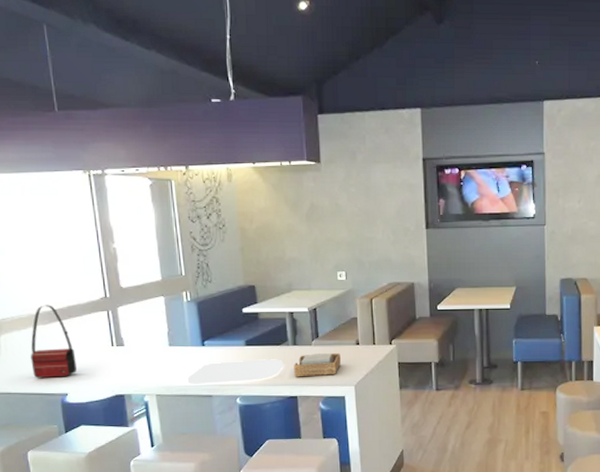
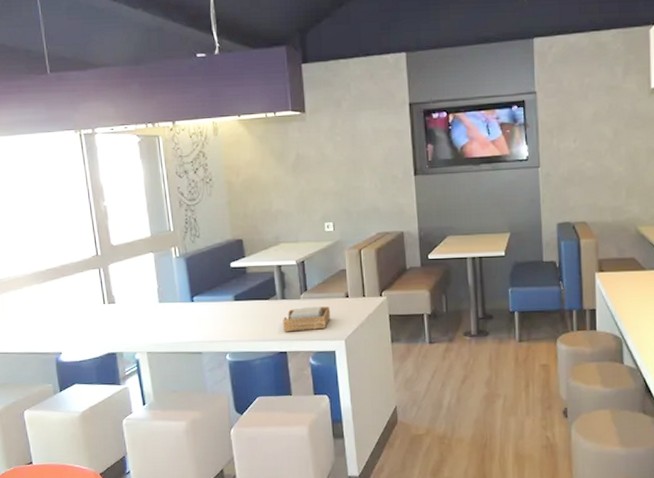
shoulder bag: present [31,305,76,379] -> none [26,264,70,338]
tray: present [187,359,284,384] -> none [177,314,273,341]

